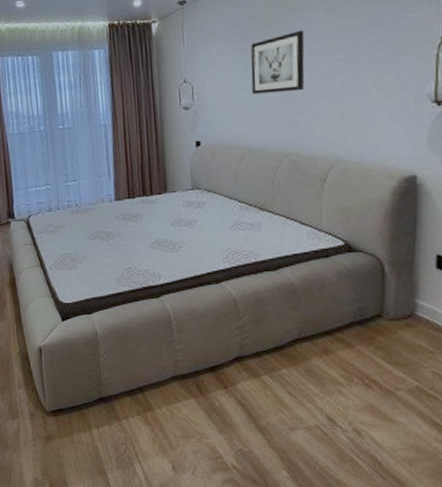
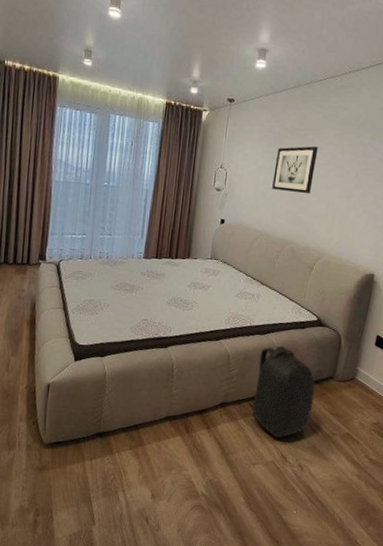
backpack: none [270,281,360,397] -> present [248,345,315,438]

